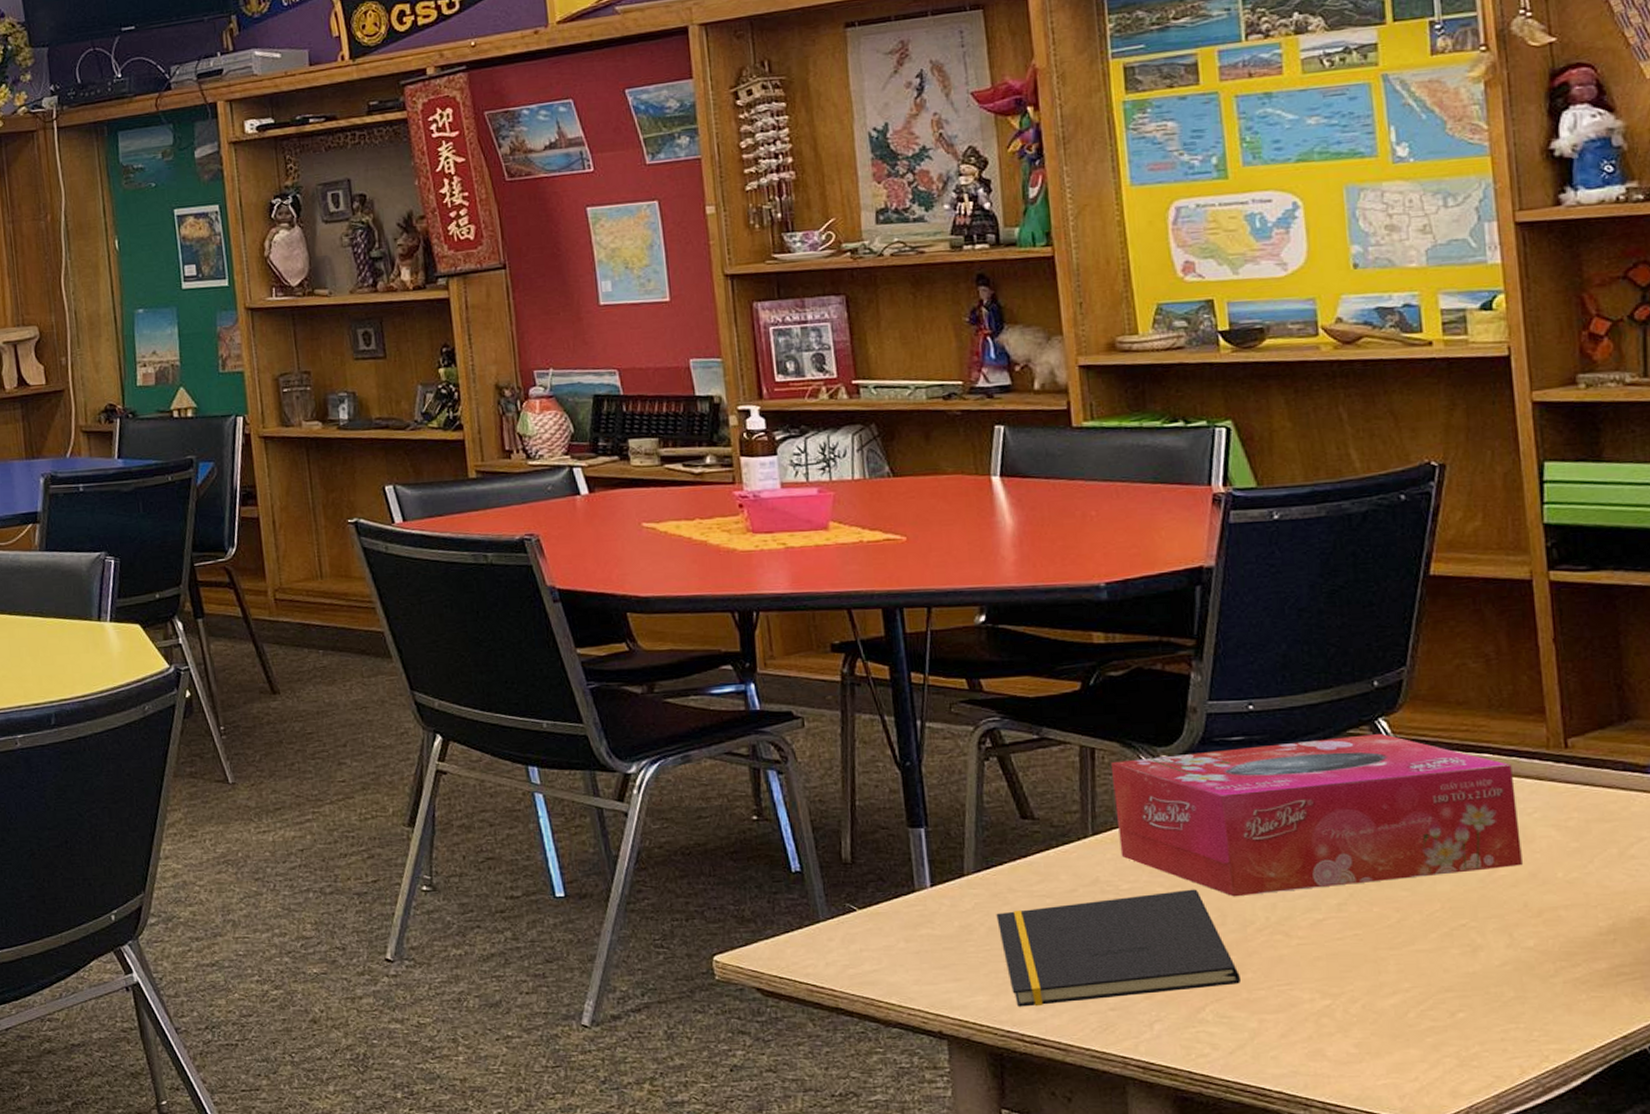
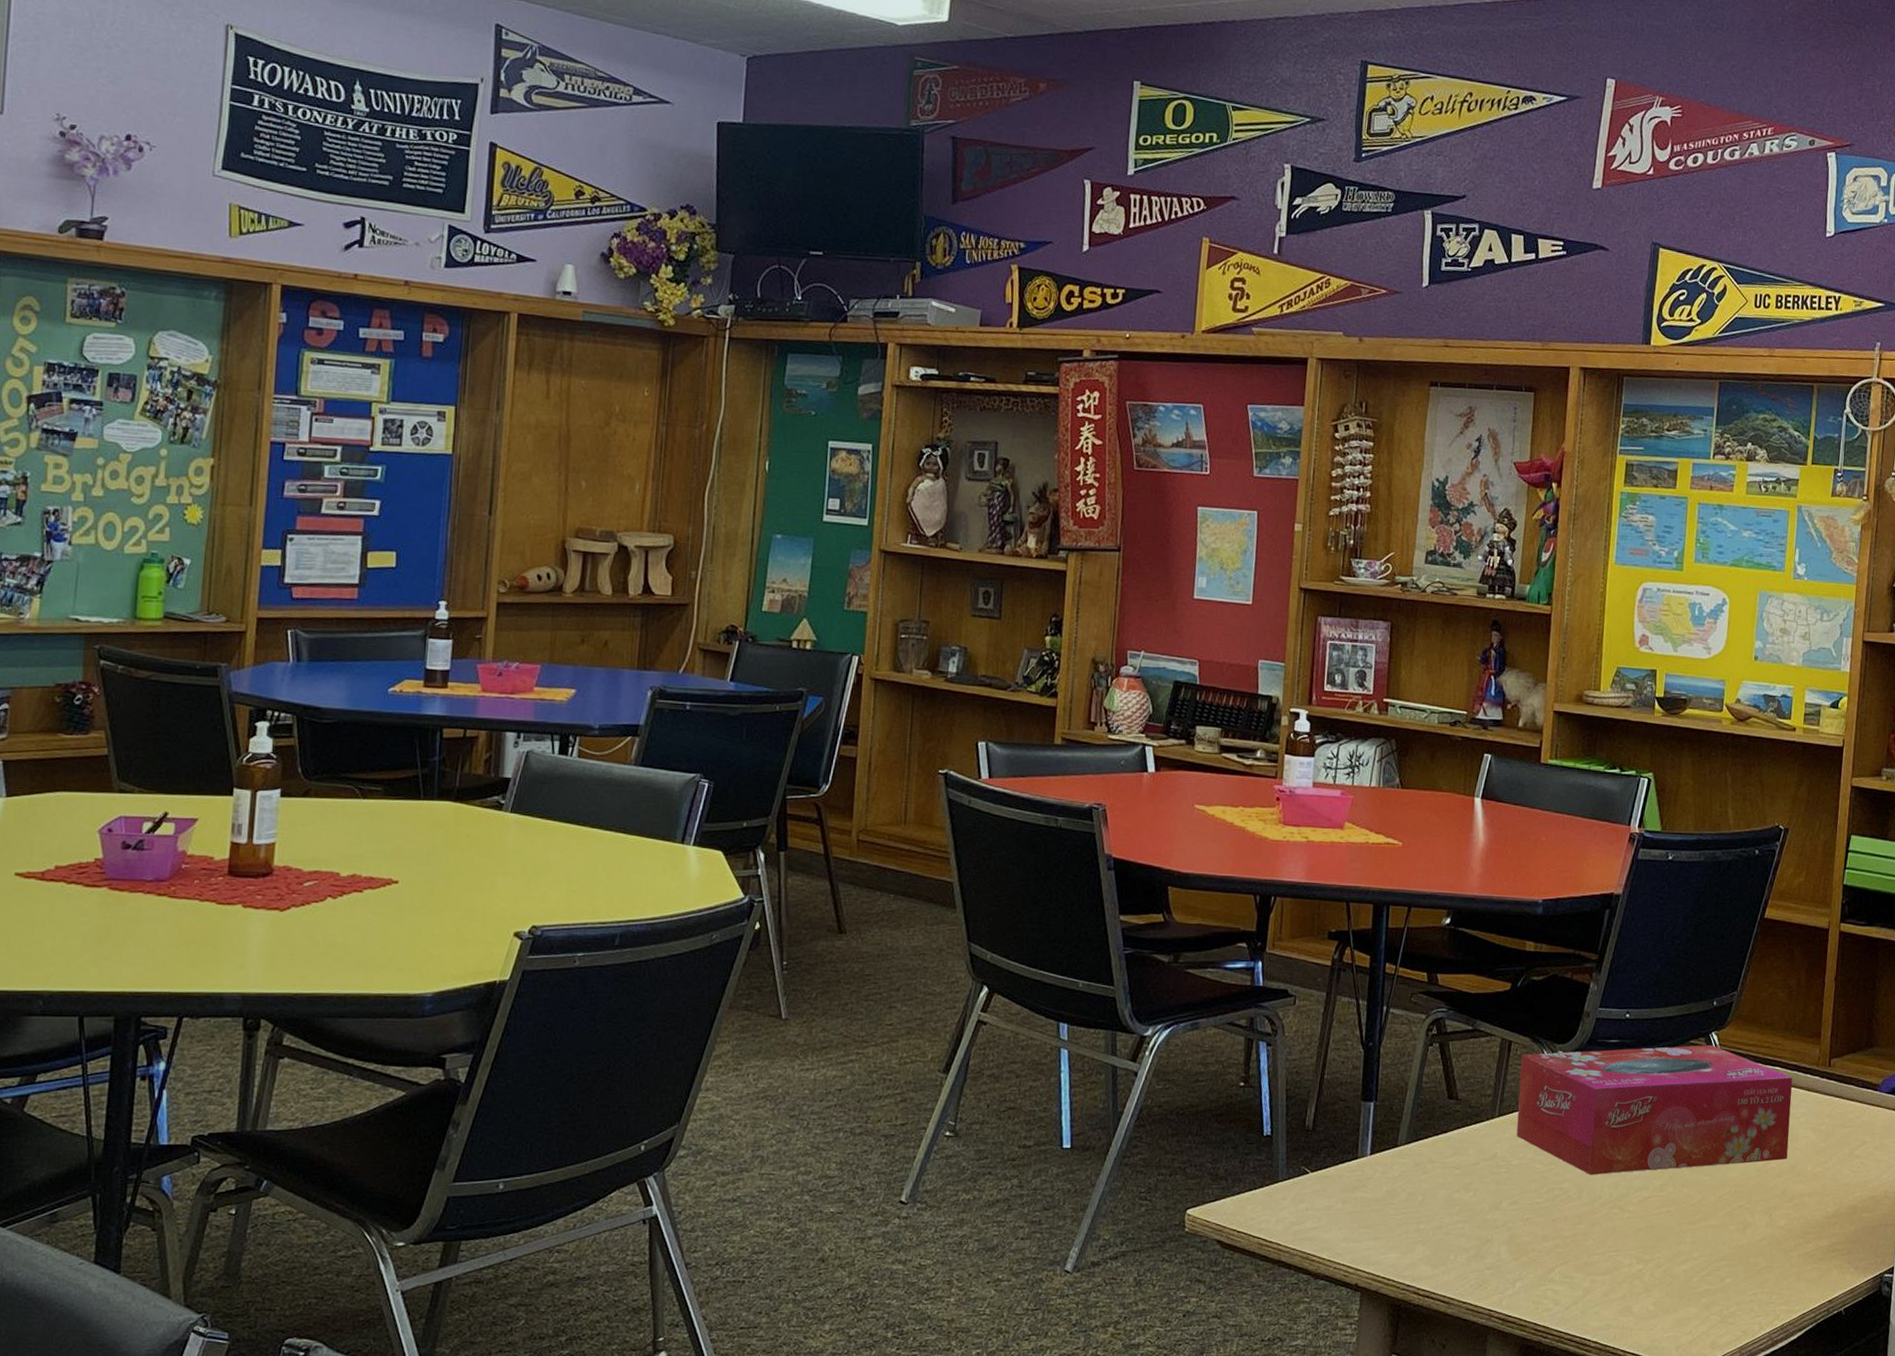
notepad: present [996,889,1240,1007] -> none [1415,1167,1584,1264]

